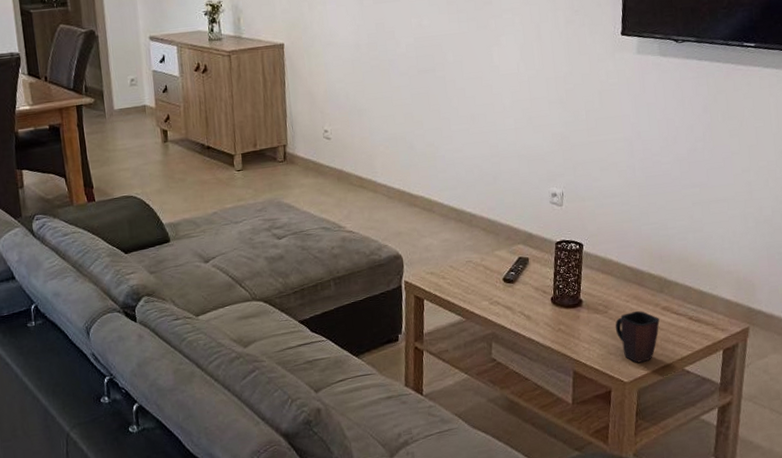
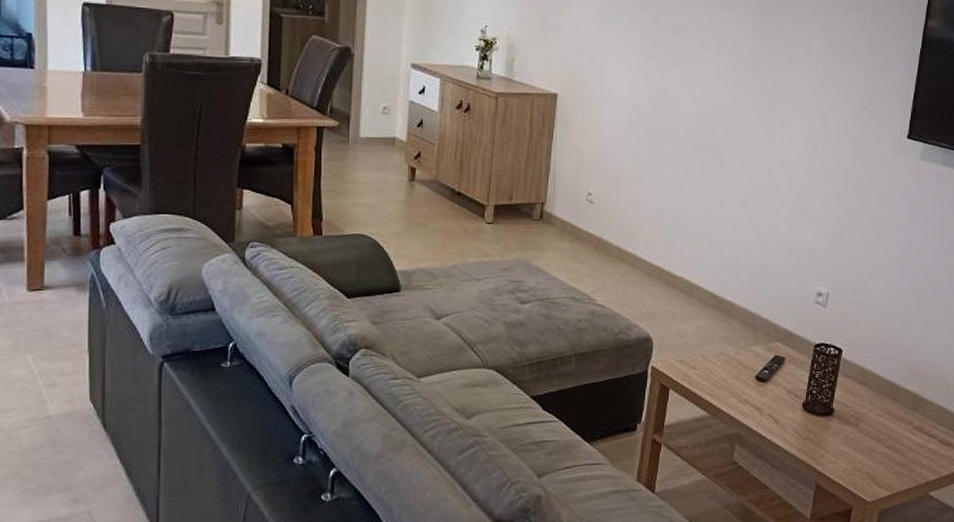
mug: present [615,311,660,363] -> none [864,428,910,482]

